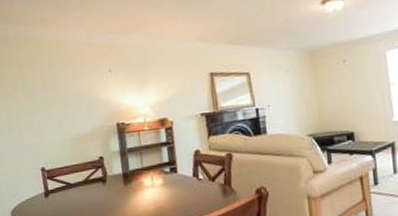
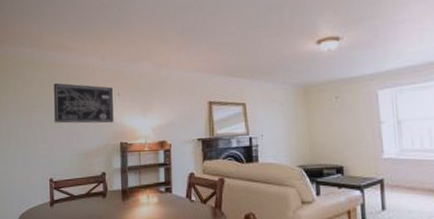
wall art: none [34,61,107,107] -> present [53,82,114,124]

